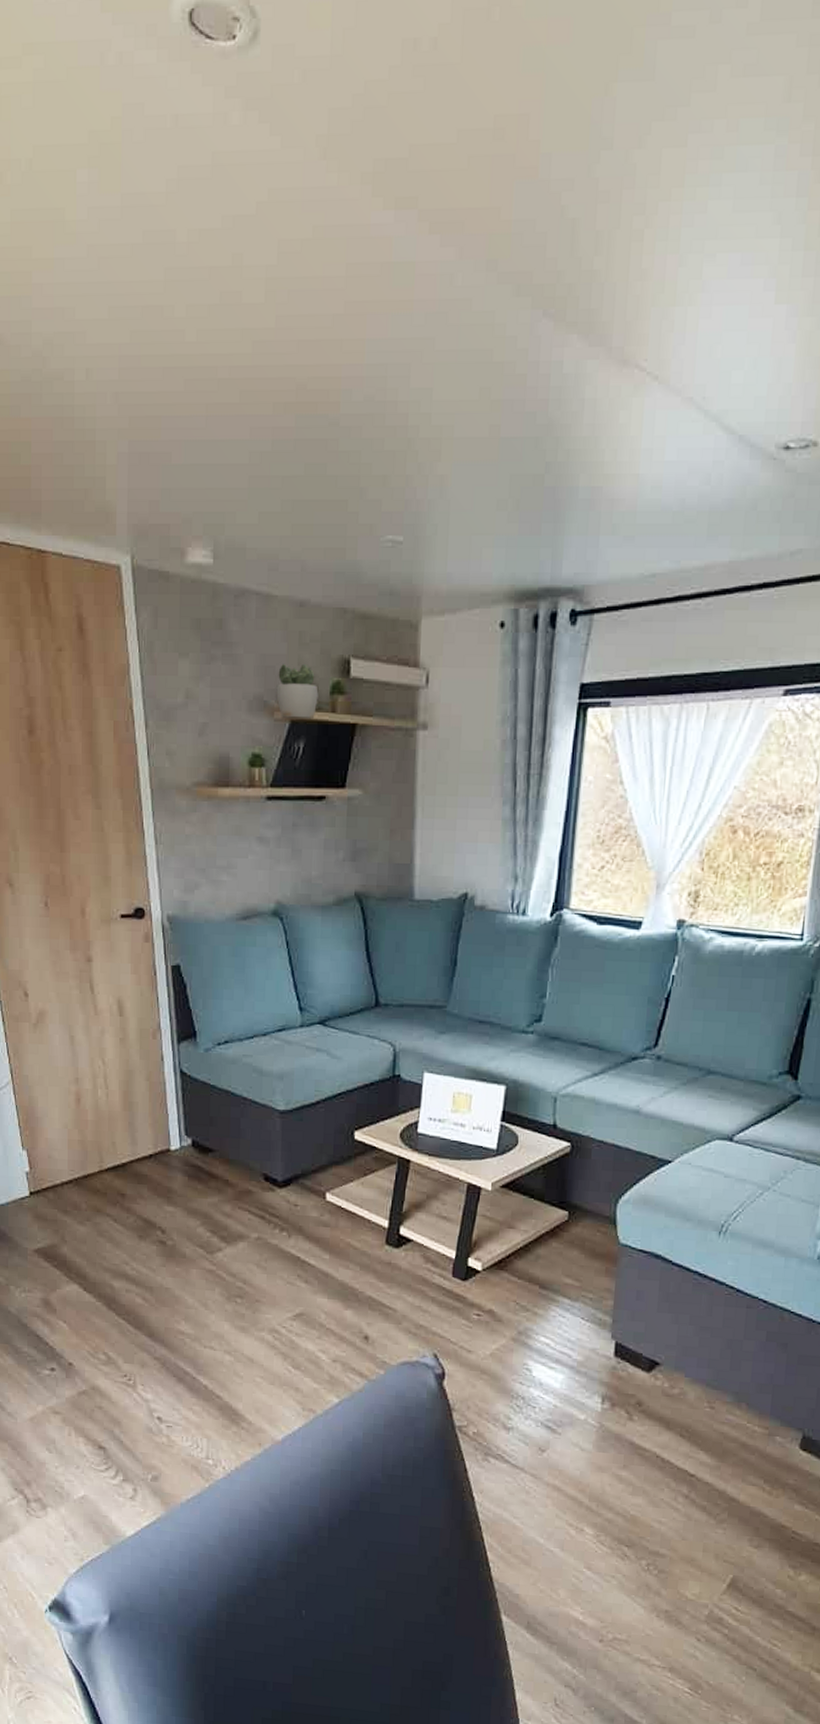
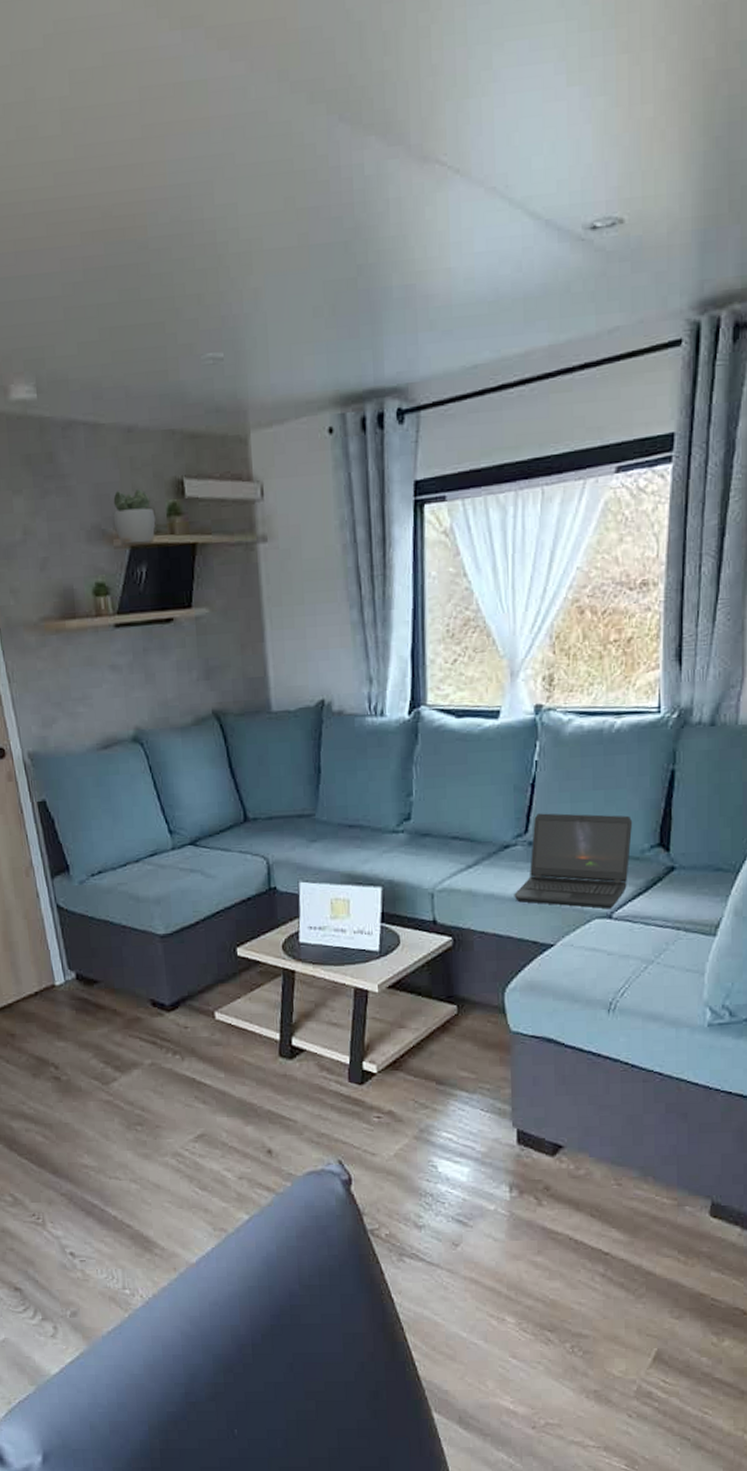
laptop computer: none [636,1028,764,1132] -> present [514,813,633,909]

